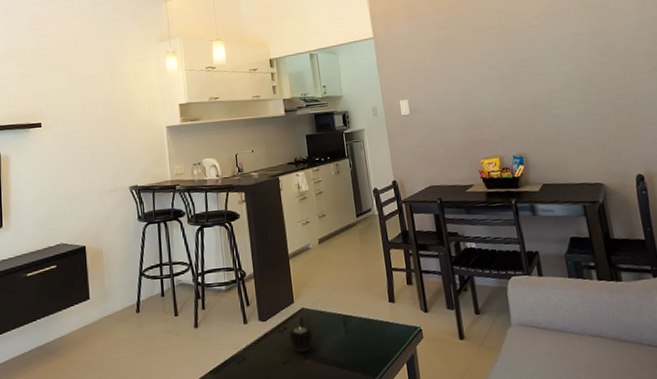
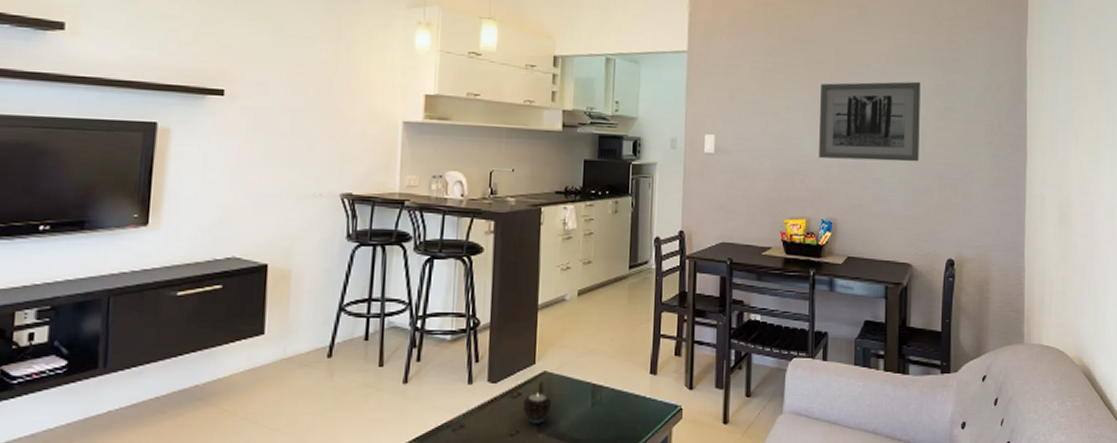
wall art: none [490,28,591,105] -> present [819,81,921,162]

